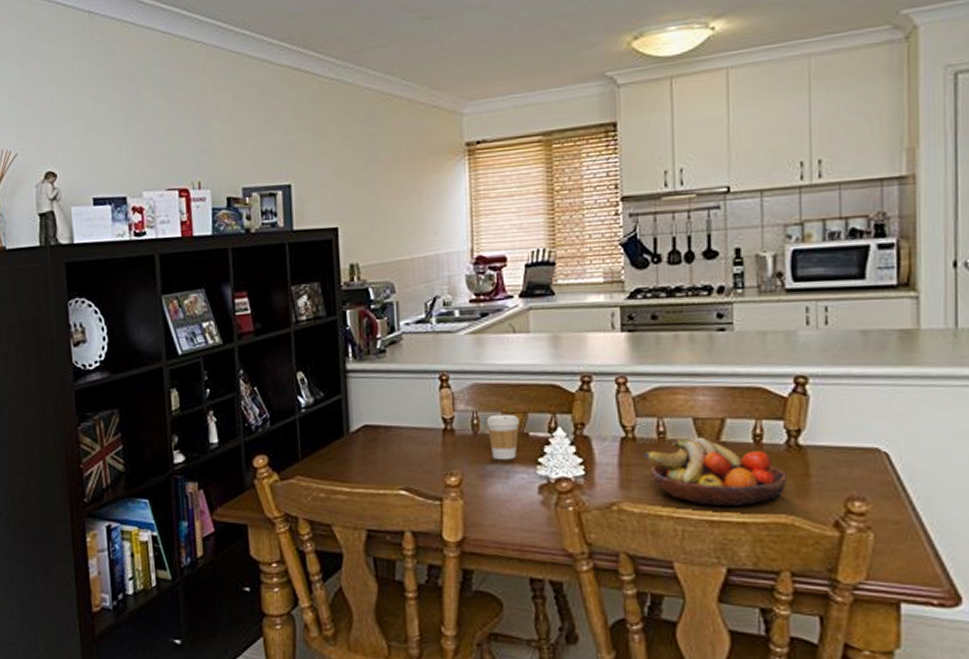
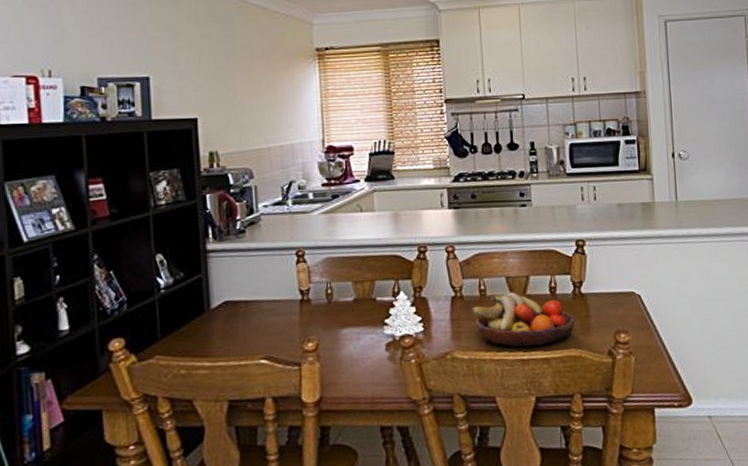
coffee cup: present [486,414,519,461] -> none [338,282,368,324]

